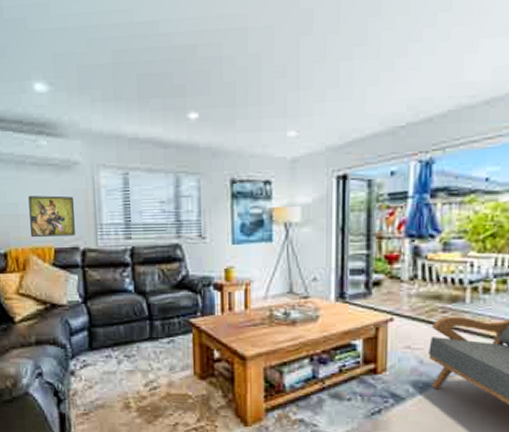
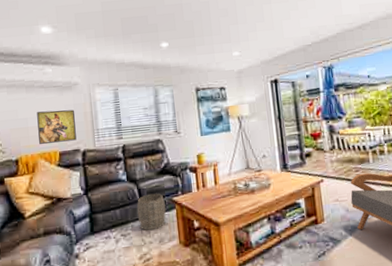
woven basket: none [144,311,180,355] -> present [136,193,166,231]

